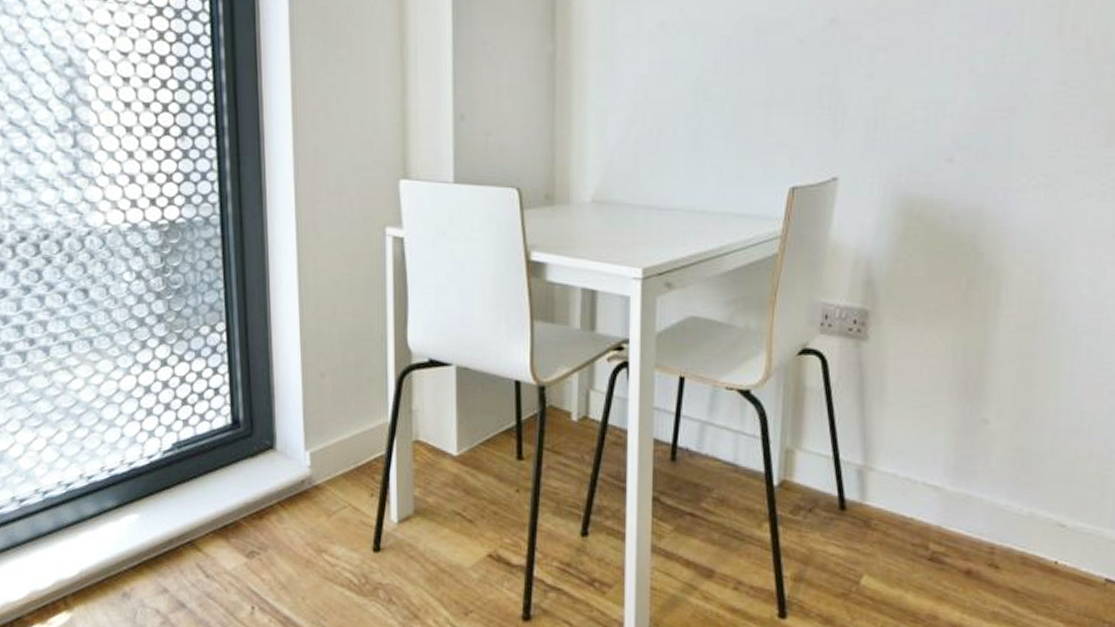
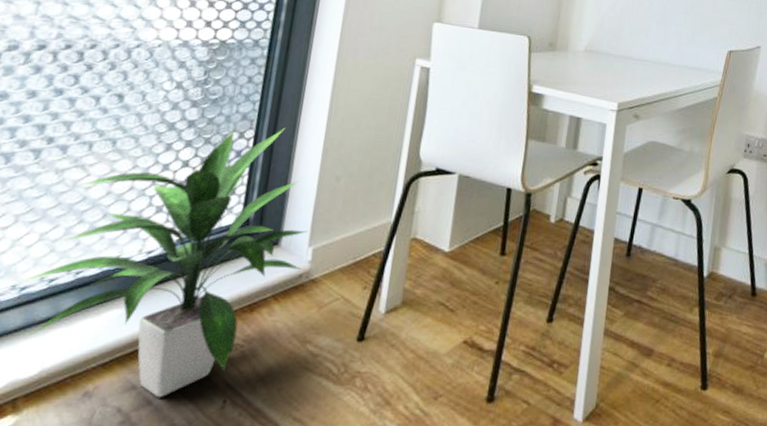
indoor plant: none [38,318,303,602] -> present [16,127,308,398]

